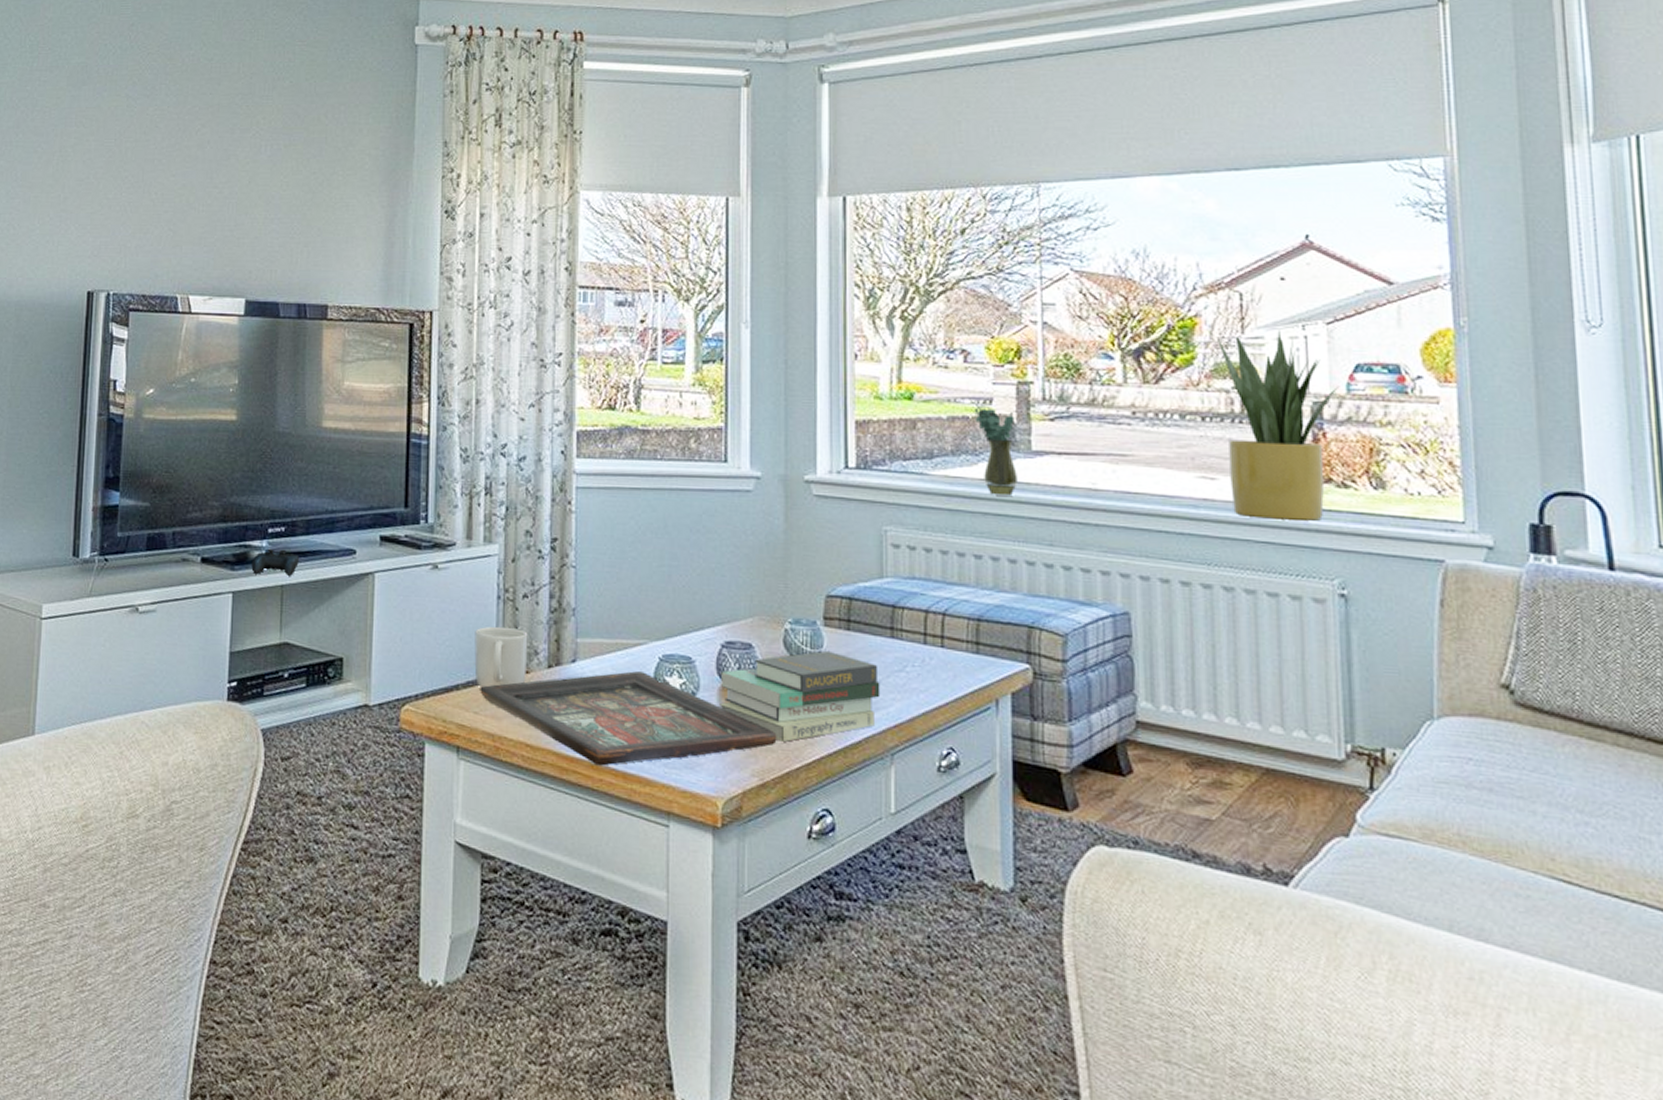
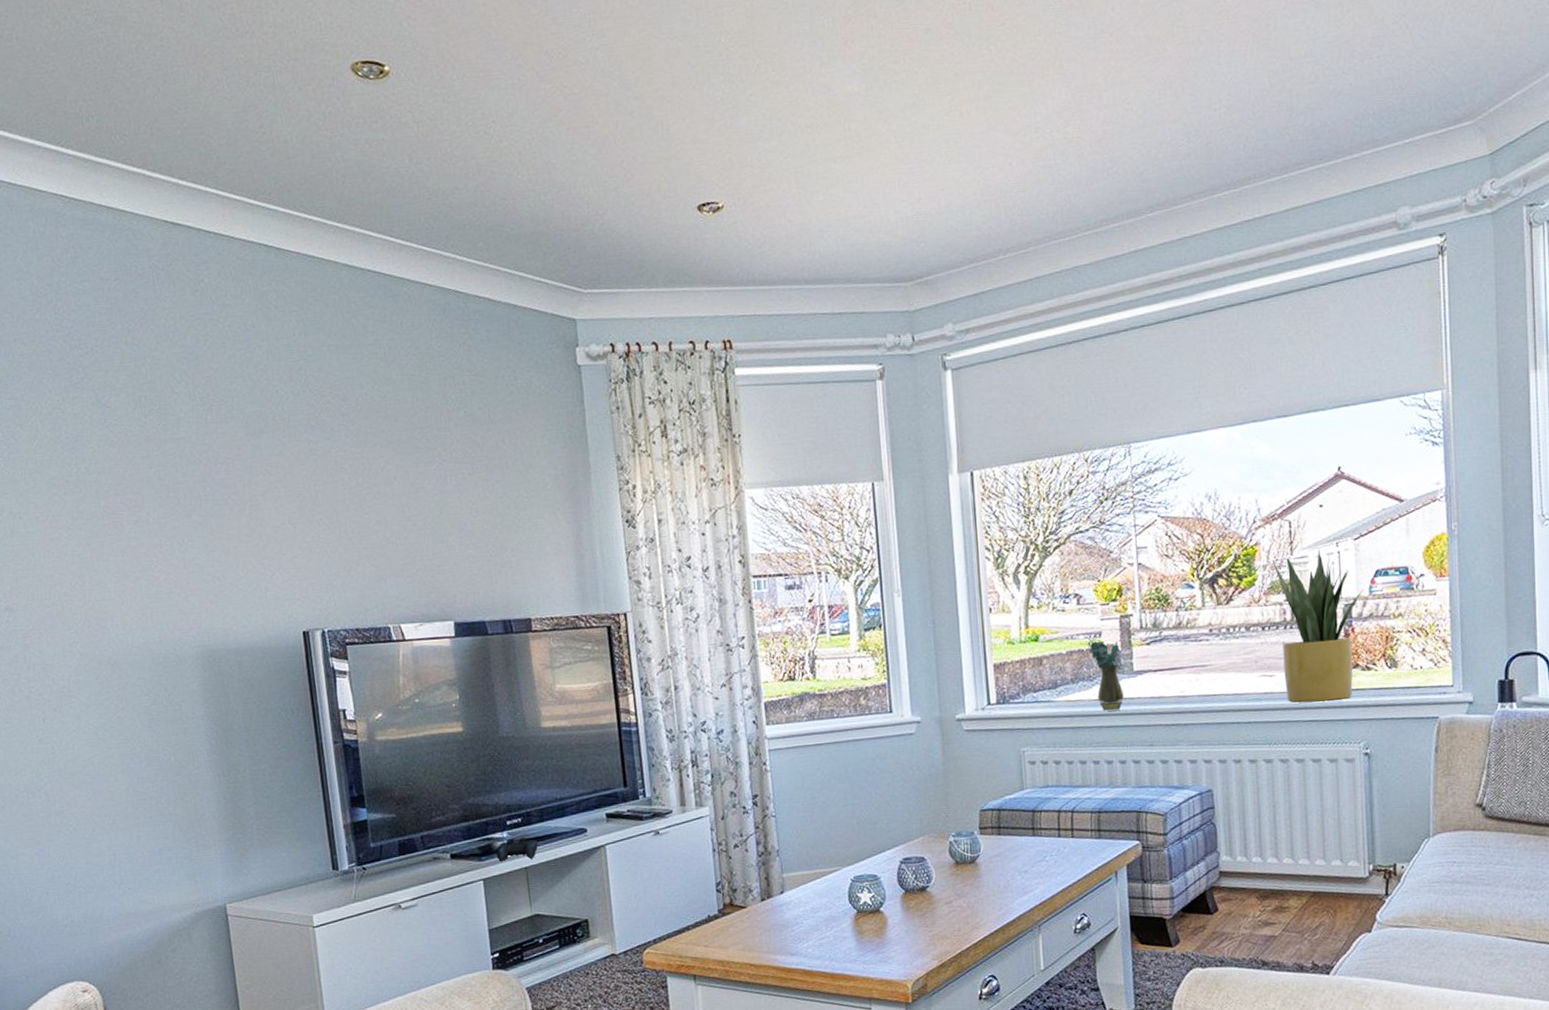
mug: present [474,626,528,688] -> none [697,873,745,926]
decorative tray: present [480,671,777,766] -> none [707,892,950,972]
books: present [720,650,881,742] -> none [902,853,1028,930]

